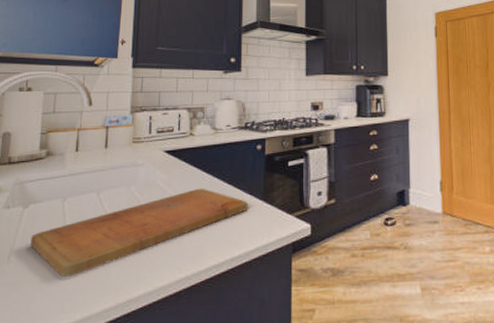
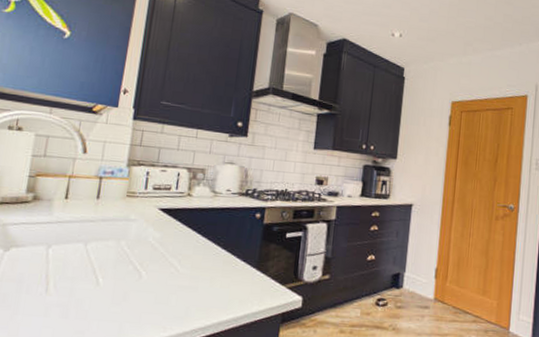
cutting board: present [30,188,248,277] -> none [9,249,241,325]

